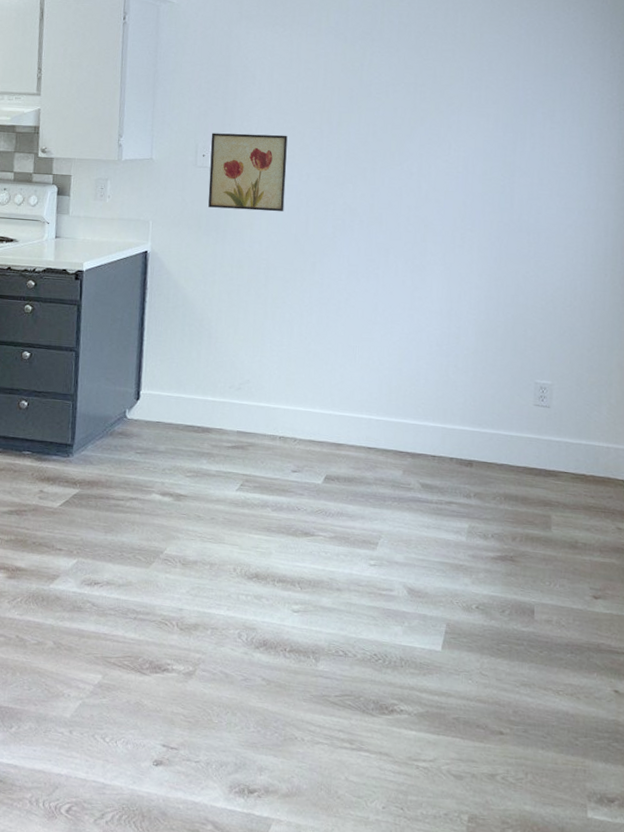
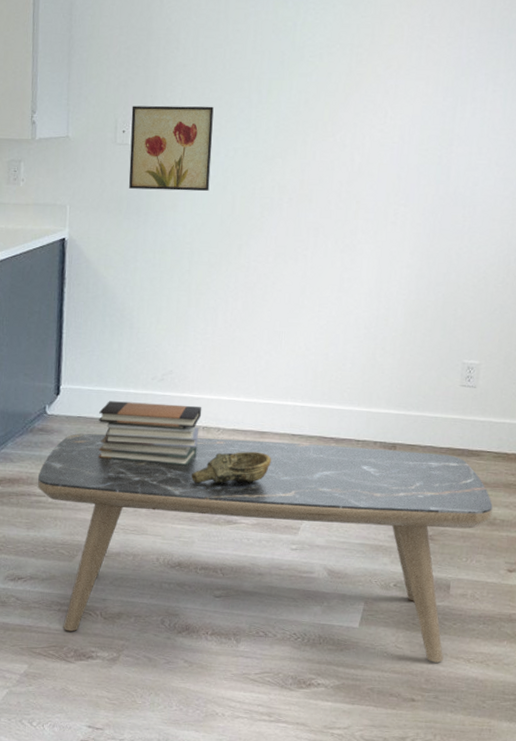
coffee table: none [116,438,574,693] -> present [37,433,493,663]
book stack: none [176,407,279,475] -> present [98,401,202,466]
decorative bowl: none [268,462,348,495] -> present [191,451,272,484]

